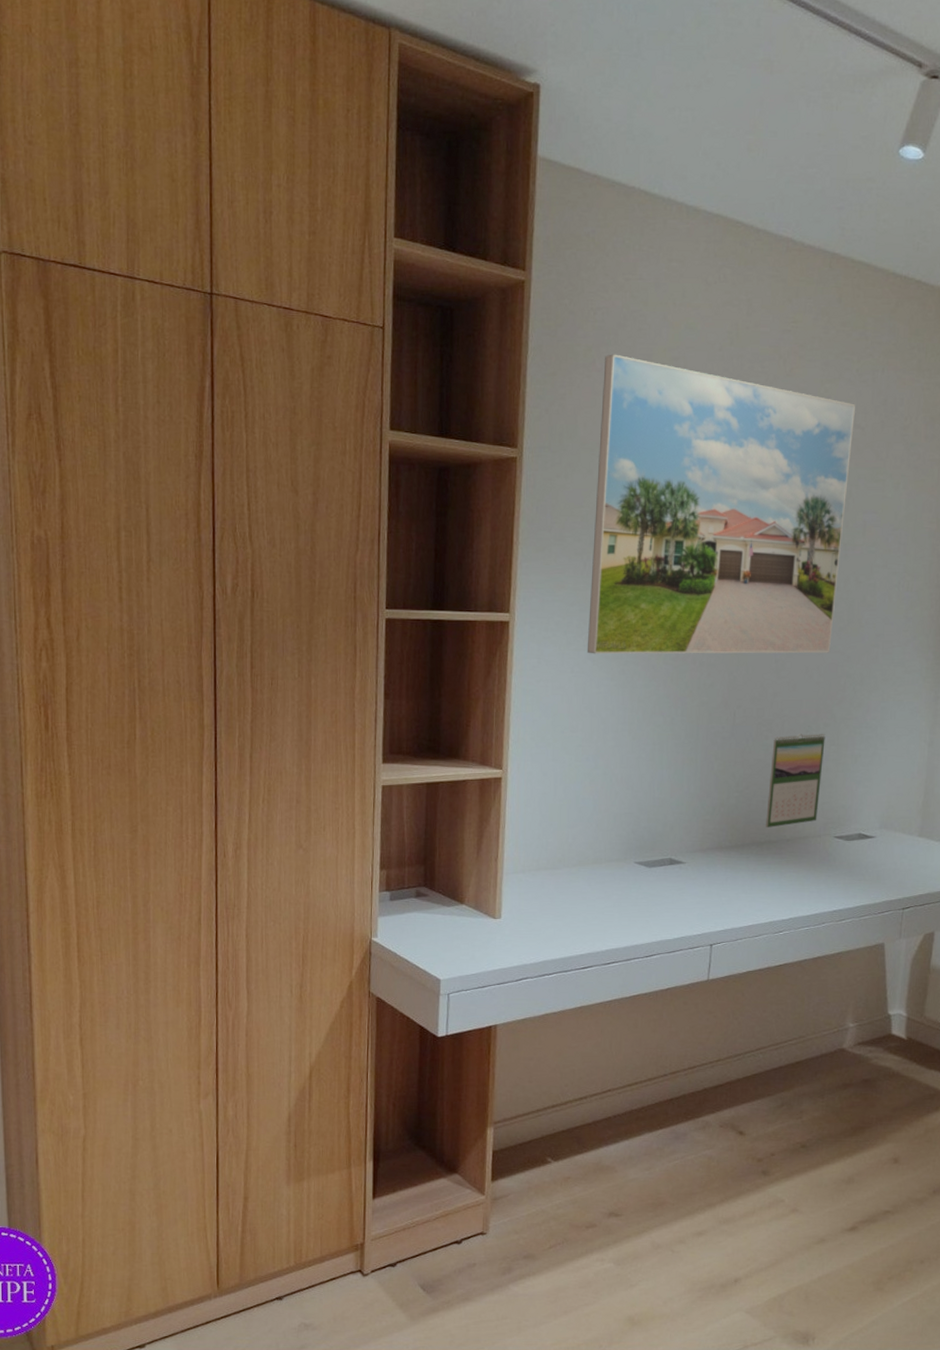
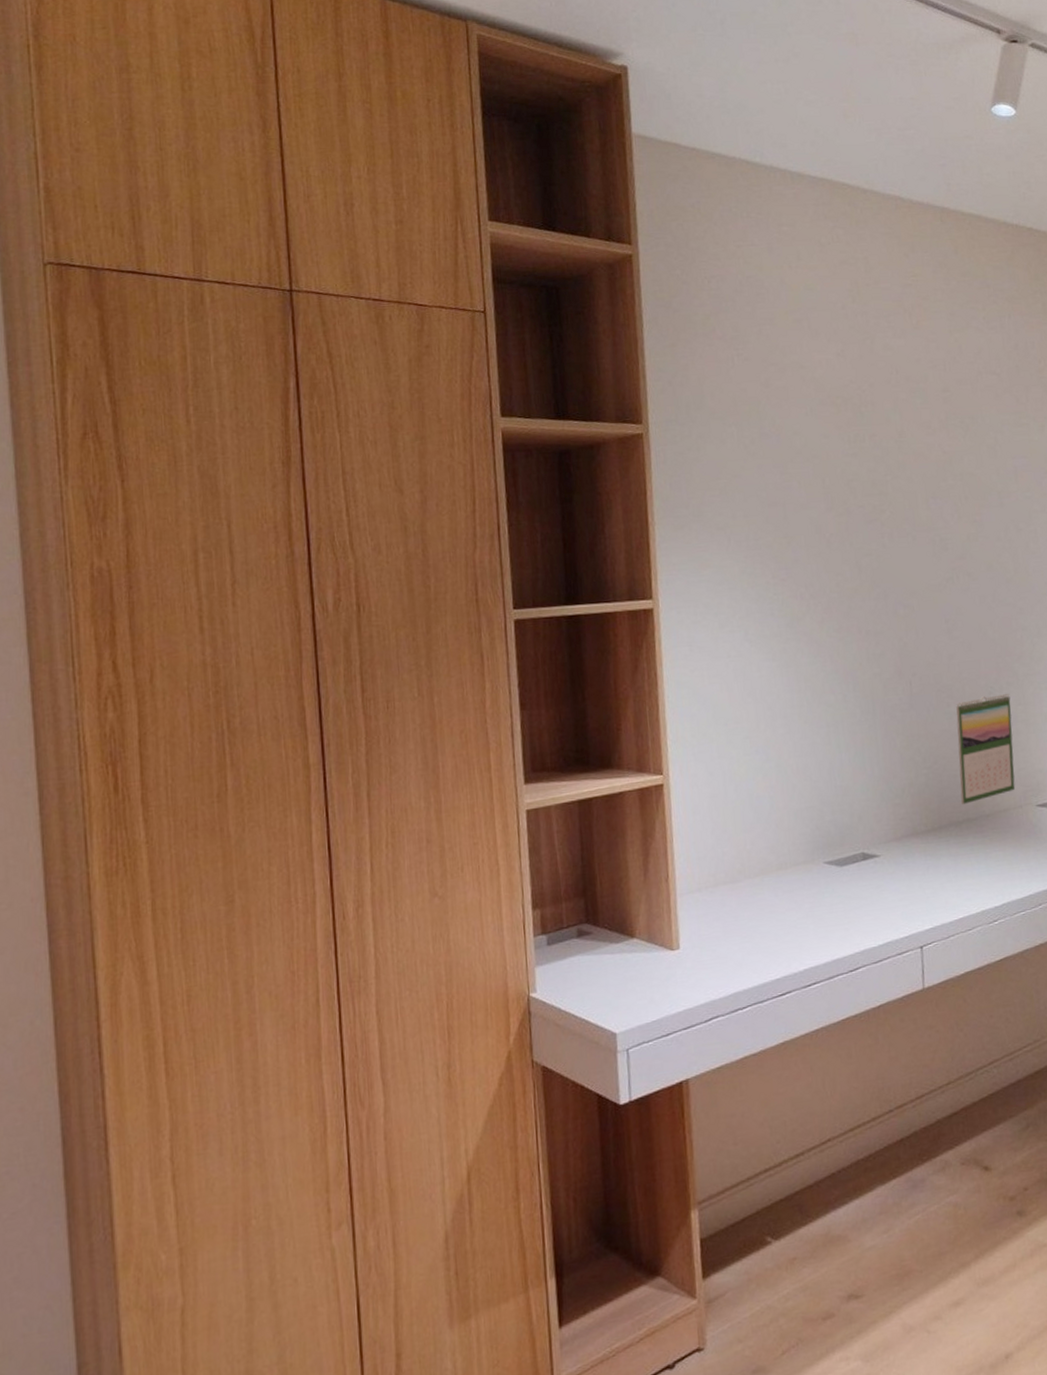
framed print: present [587,354,855,654] -> none [725,320,1001,635]

